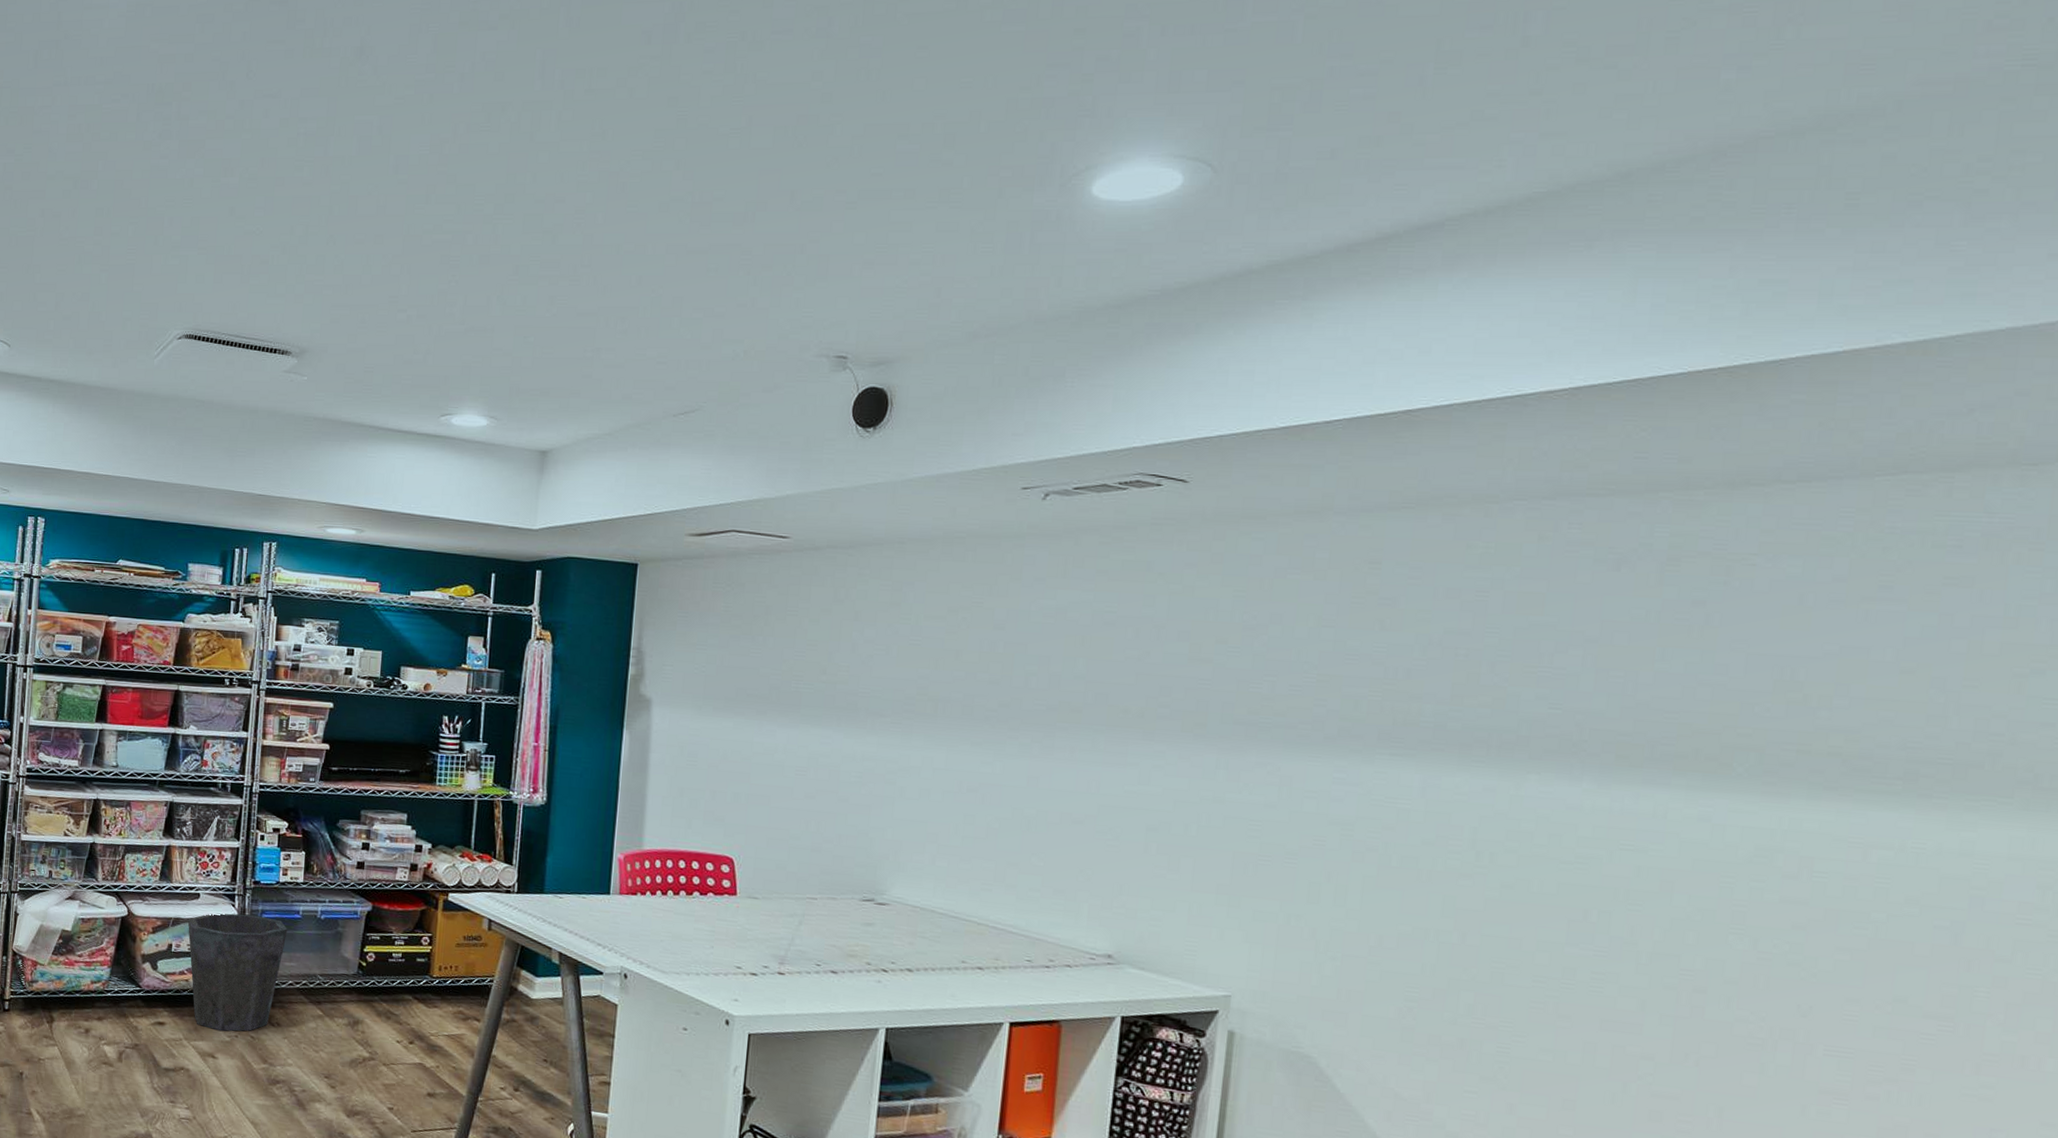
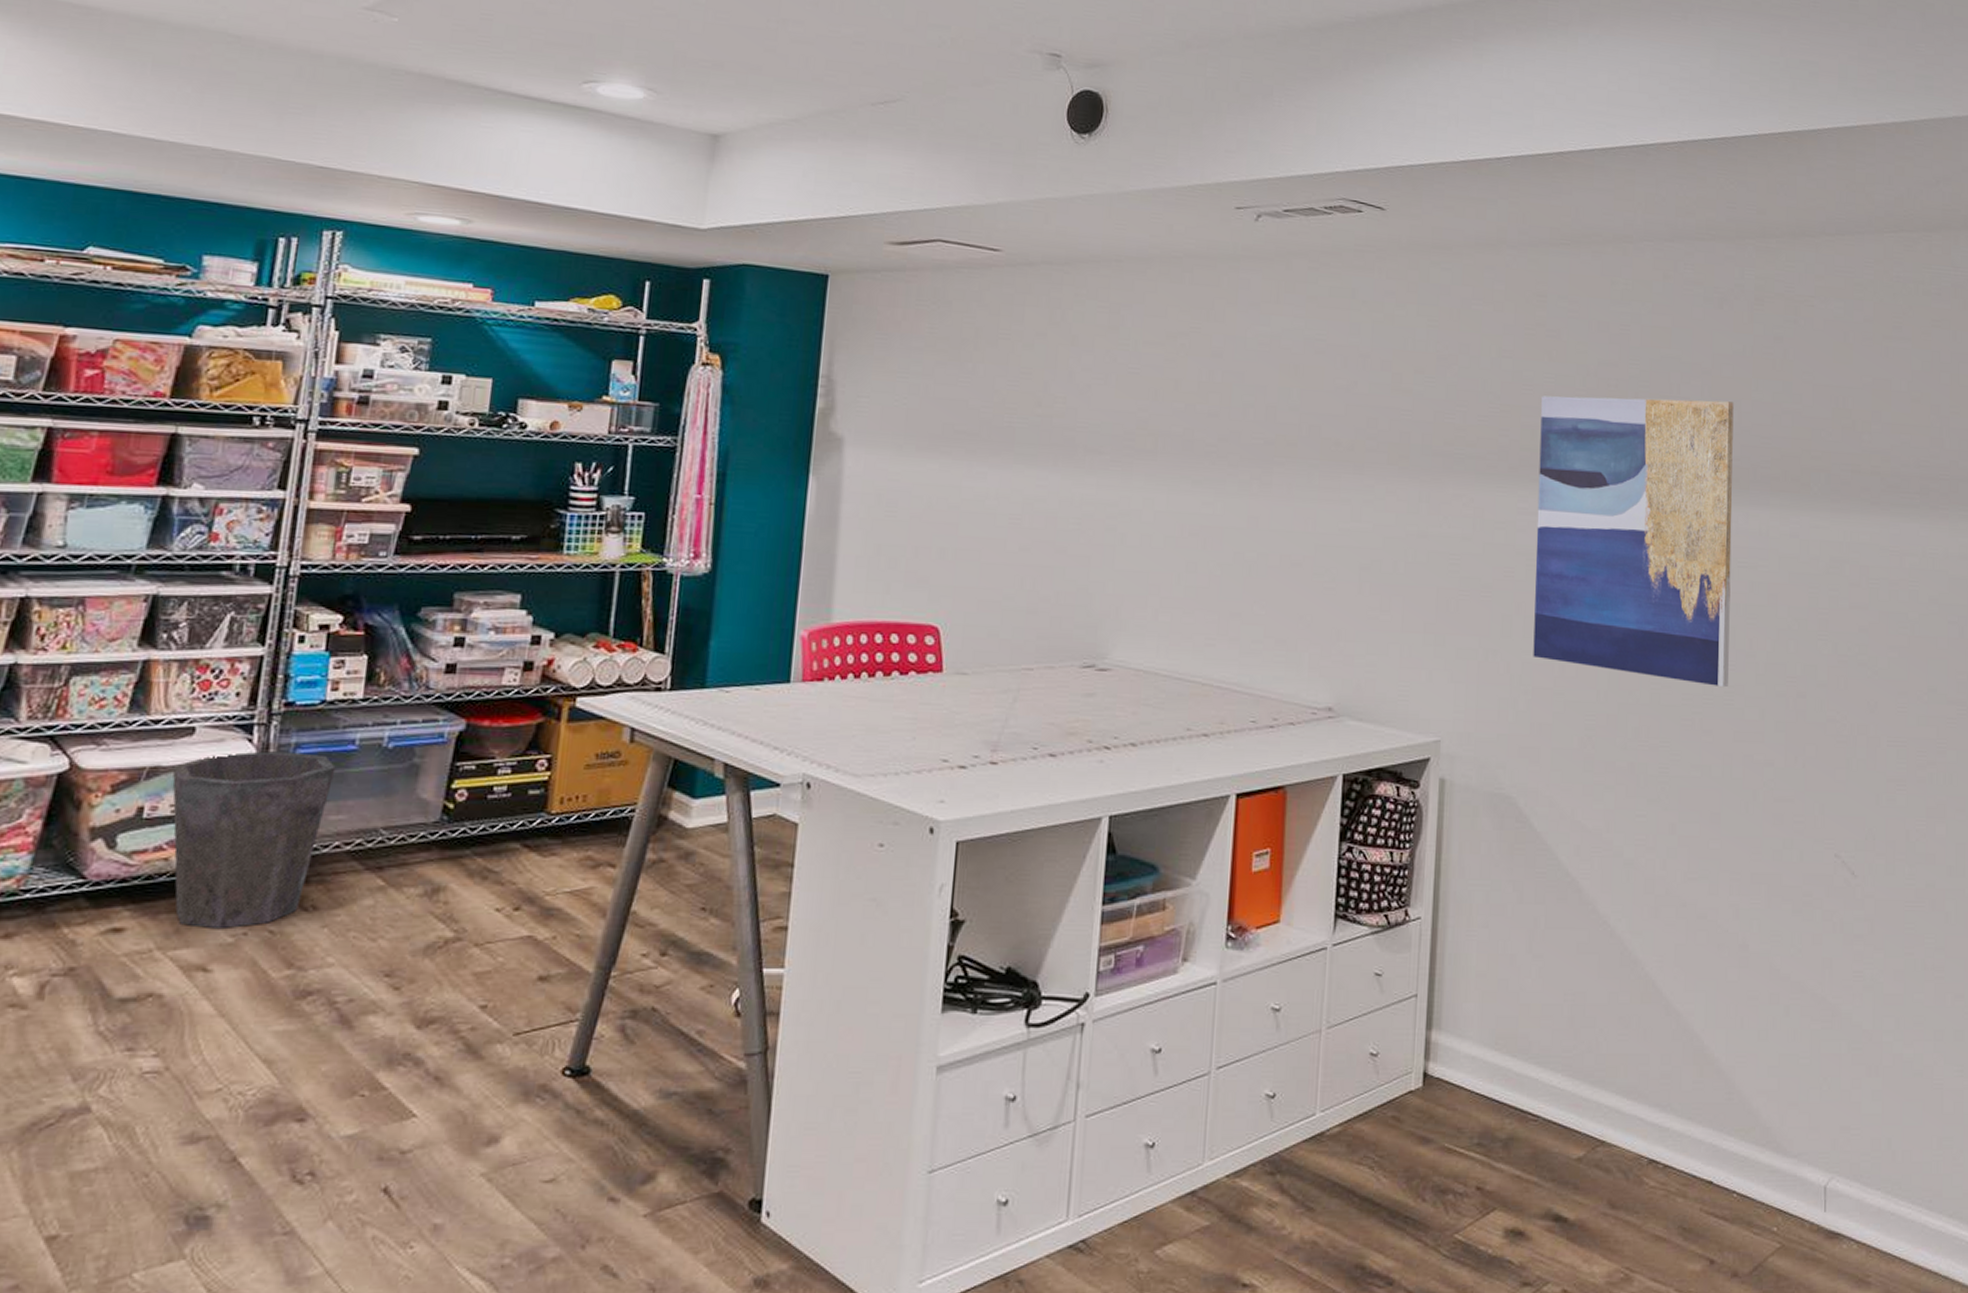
wall art: none [1344,665,1628,974] -> present [1533,395,1734,688]

